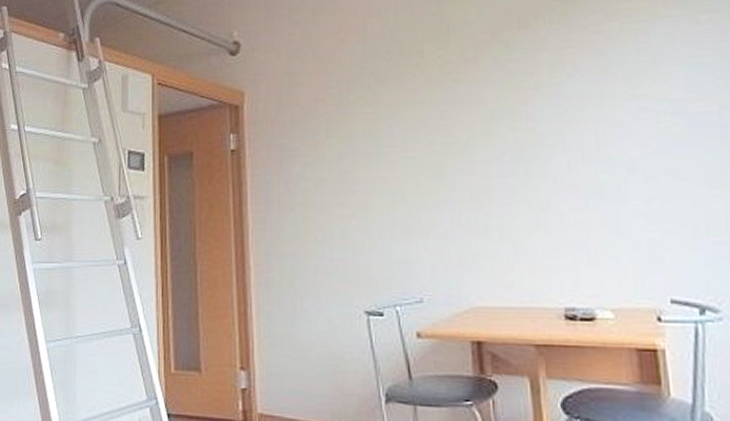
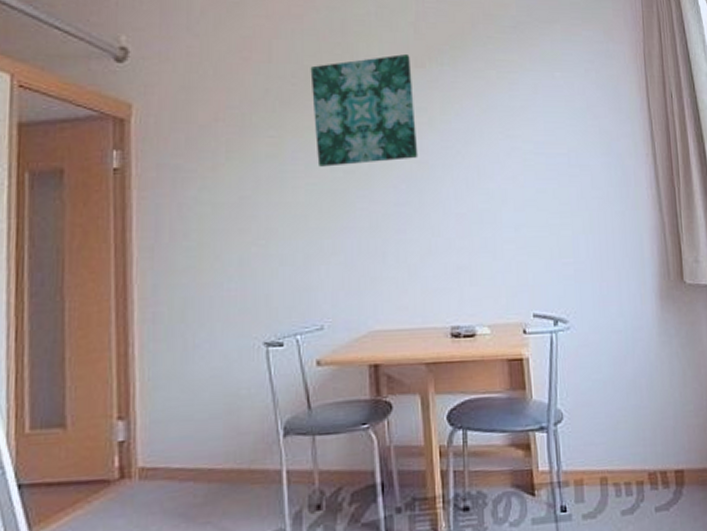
wall art: none [405,15,524,140] -> present [310,53,418,167]

